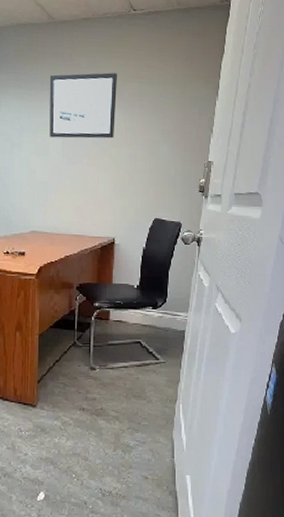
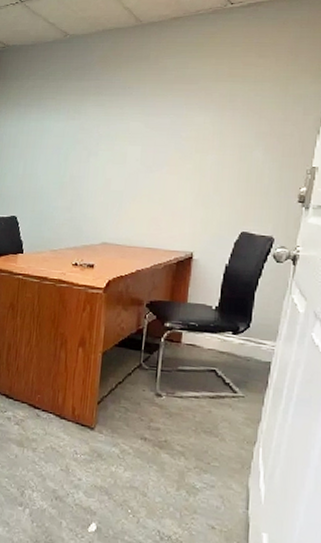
wall art: present [49,72,117,139] -> none [128,73,207,145]

